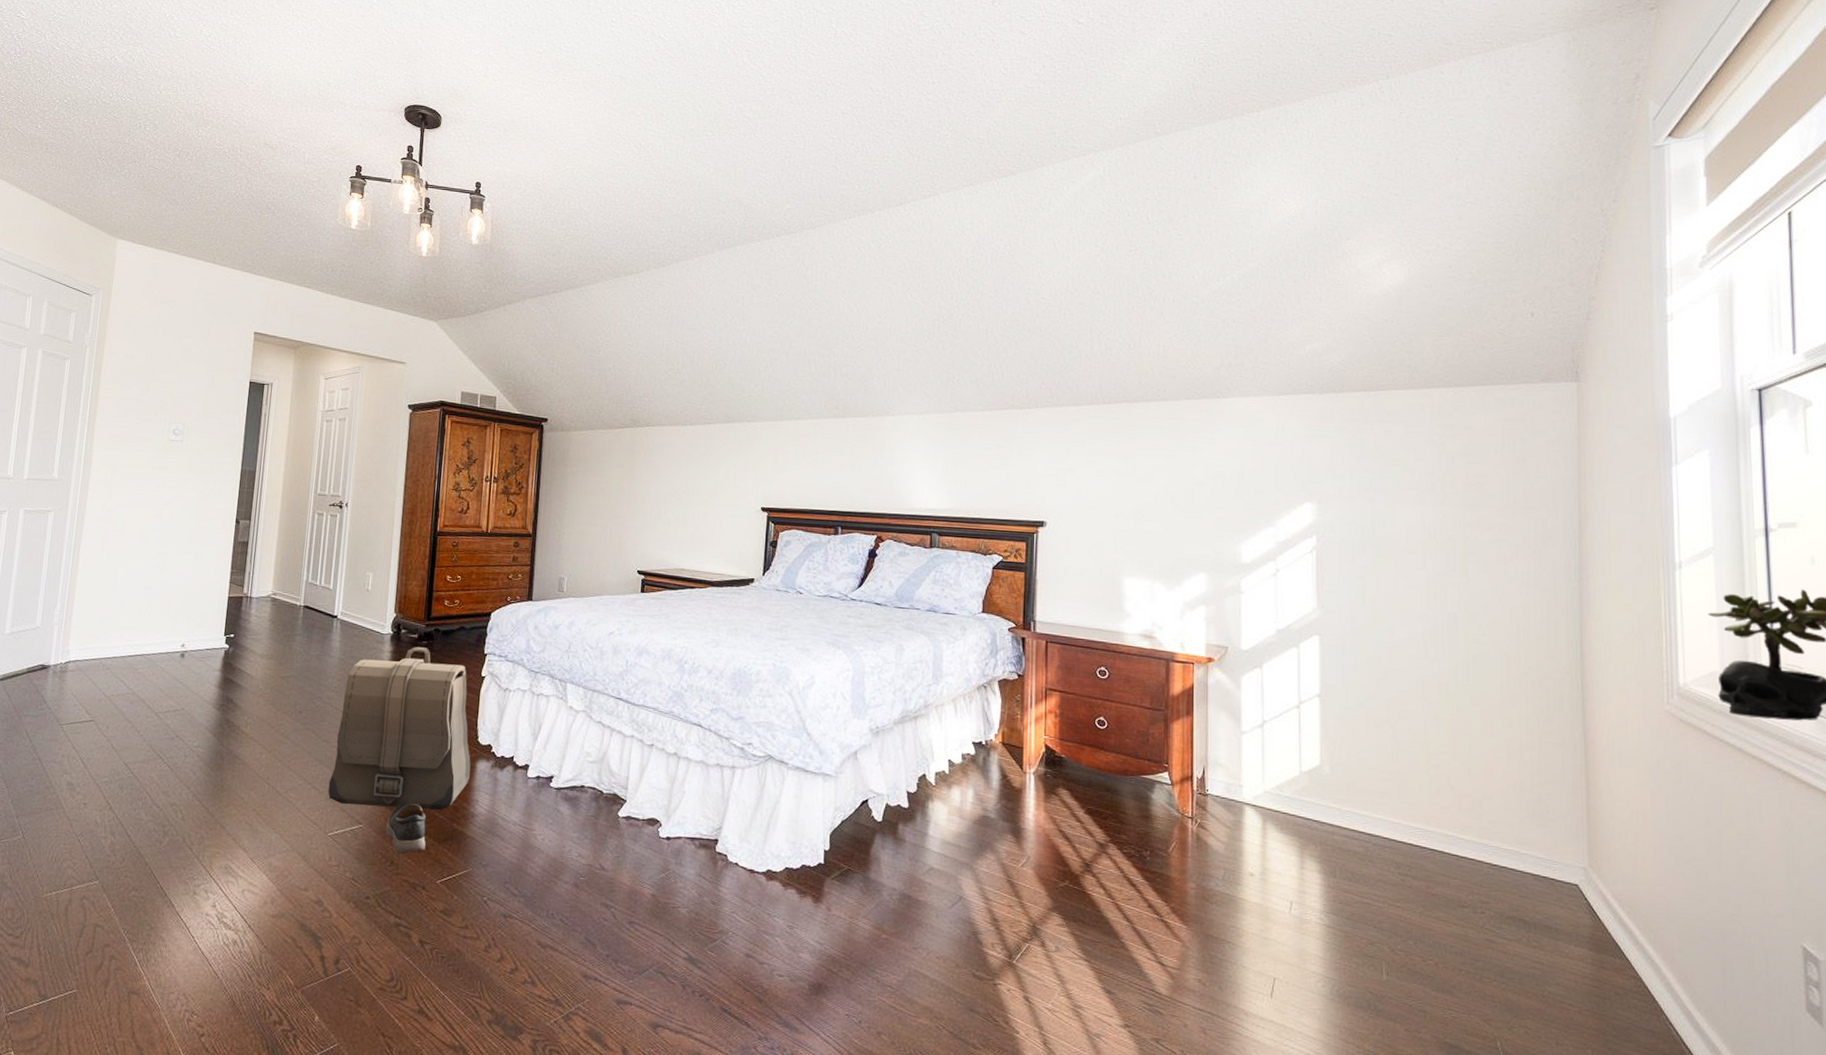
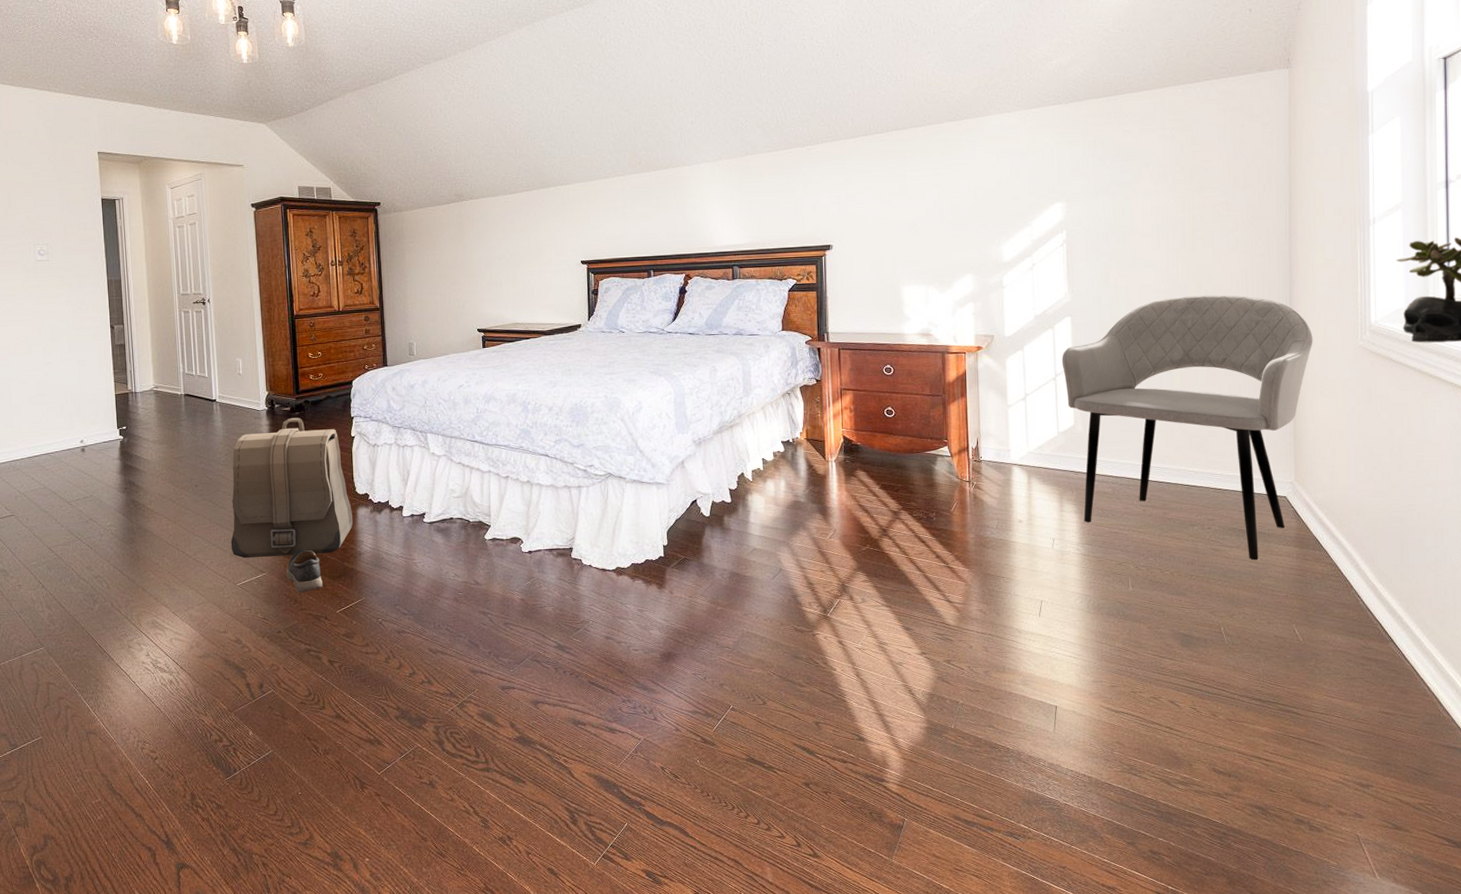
armchair: none [1307,627,1609,961] -> present [1062,295,1313,560]

